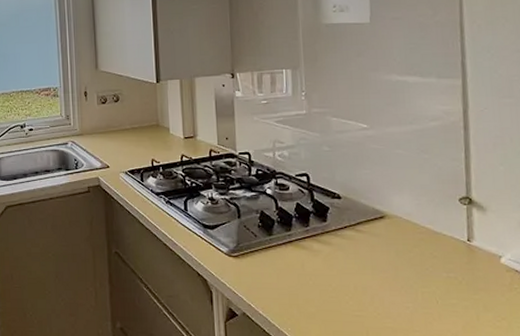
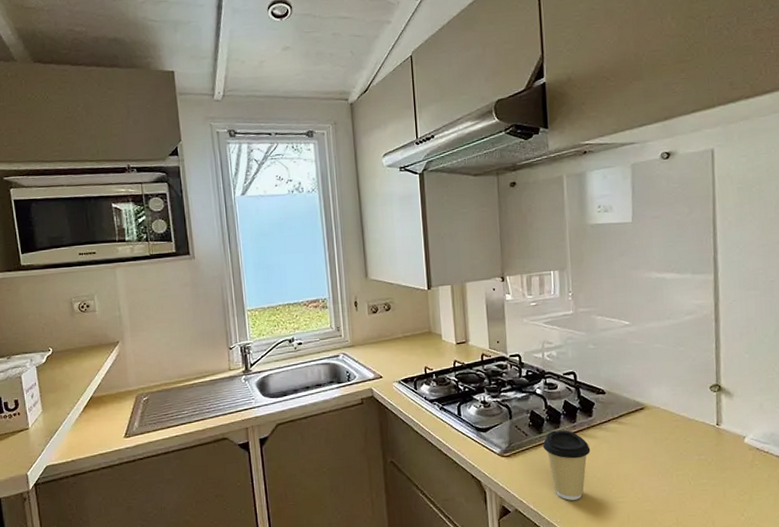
coffee cup: none [272,233,325,309] -> present [542,430,591,500]

